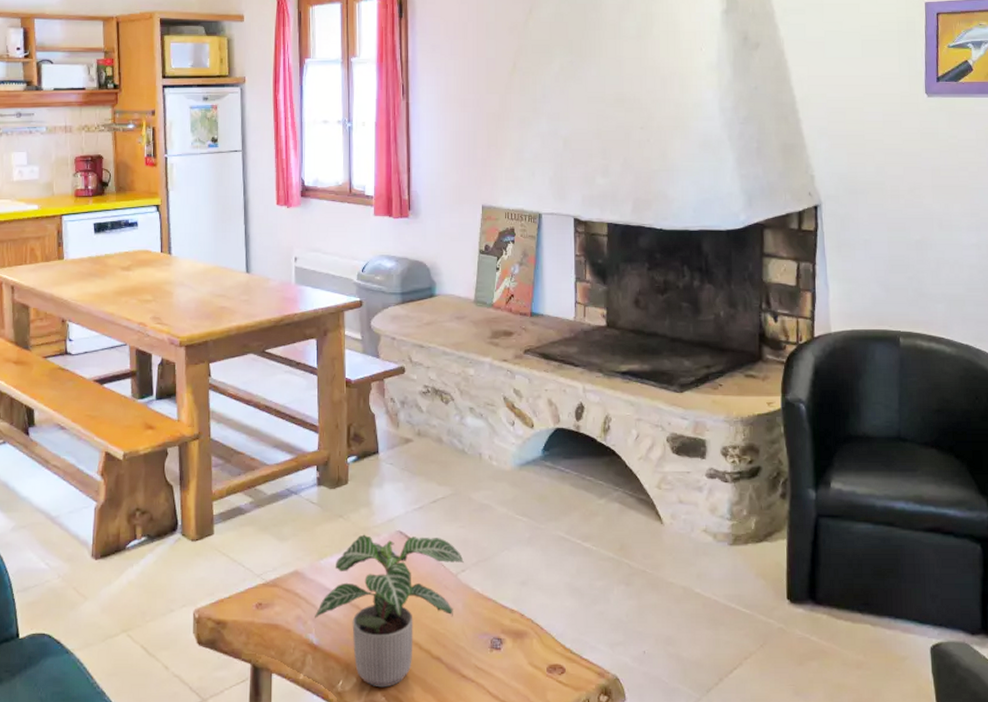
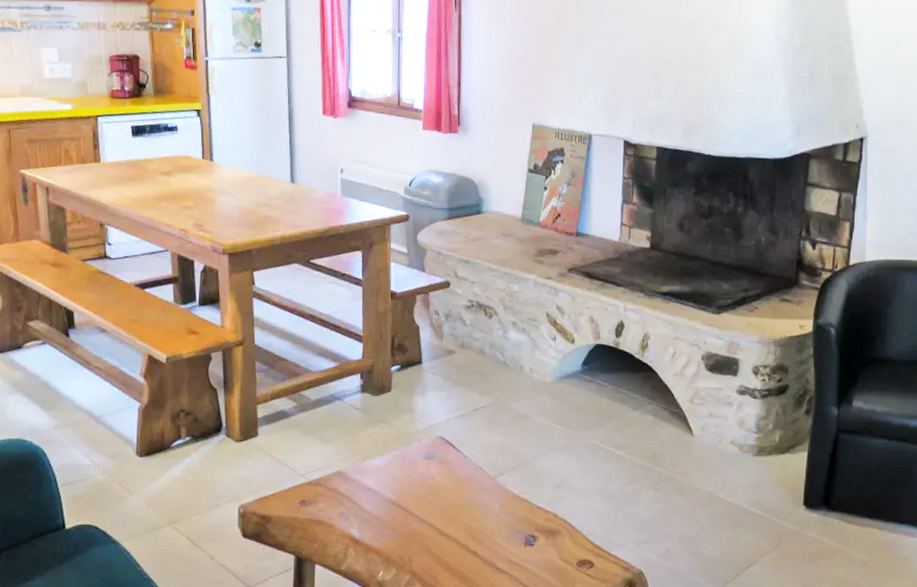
potted plant: present [315,534,464,688] -> none [357,439,502,578]

